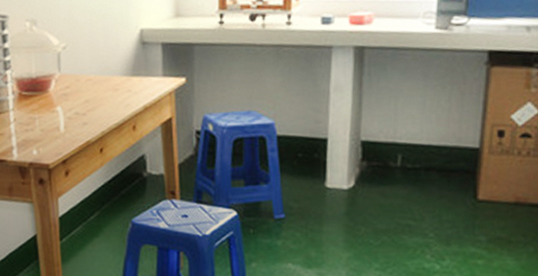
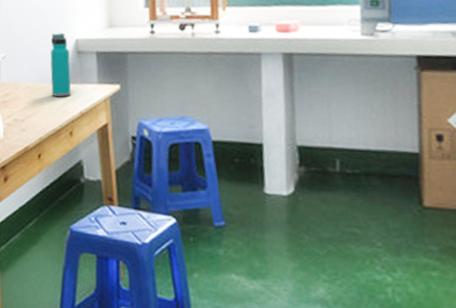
water bottle: none [113,22,135,90] -> present [50,33,71,97]

